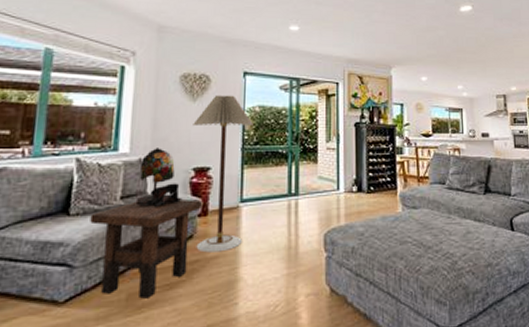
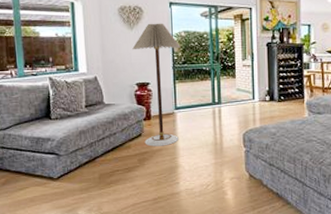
side table: present [90,199,203,299] -> none [66,107,146,178]
table lamp: present [135,148,183,208] -> none [96,68,131,114]

